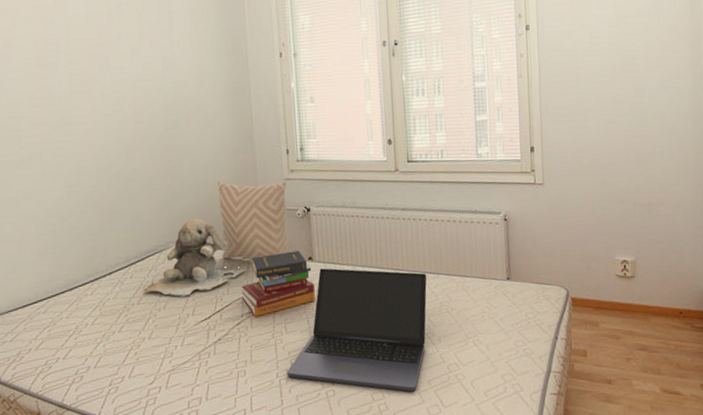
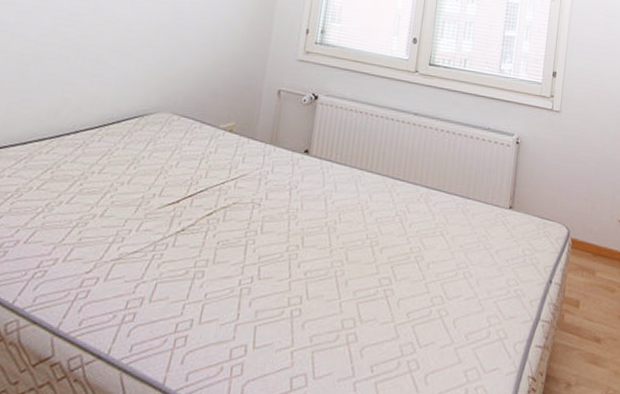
stuffed animal: present [143,218,248,298] -> none [109,85,236,174]
pillow: present [217,181,291,259] -> none [210,50,299,142]
books: present [241,251,315,317] -> none [221,139,306,209]
laptop: present [287,268,427,392] -> none [251,164,428,324]

